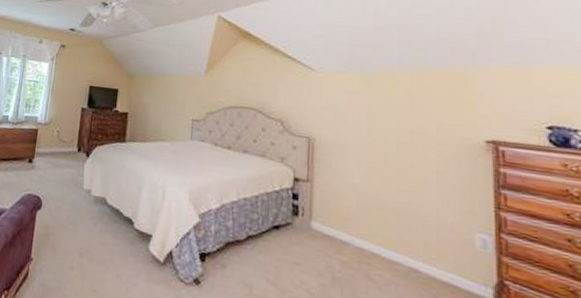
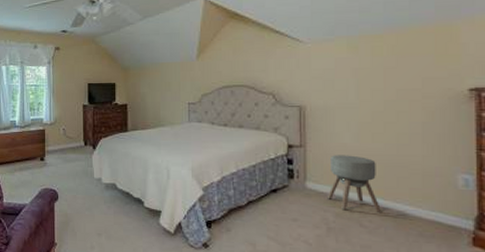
ottoman: none [333,195,393,268] -> present [327,155,382,214]

